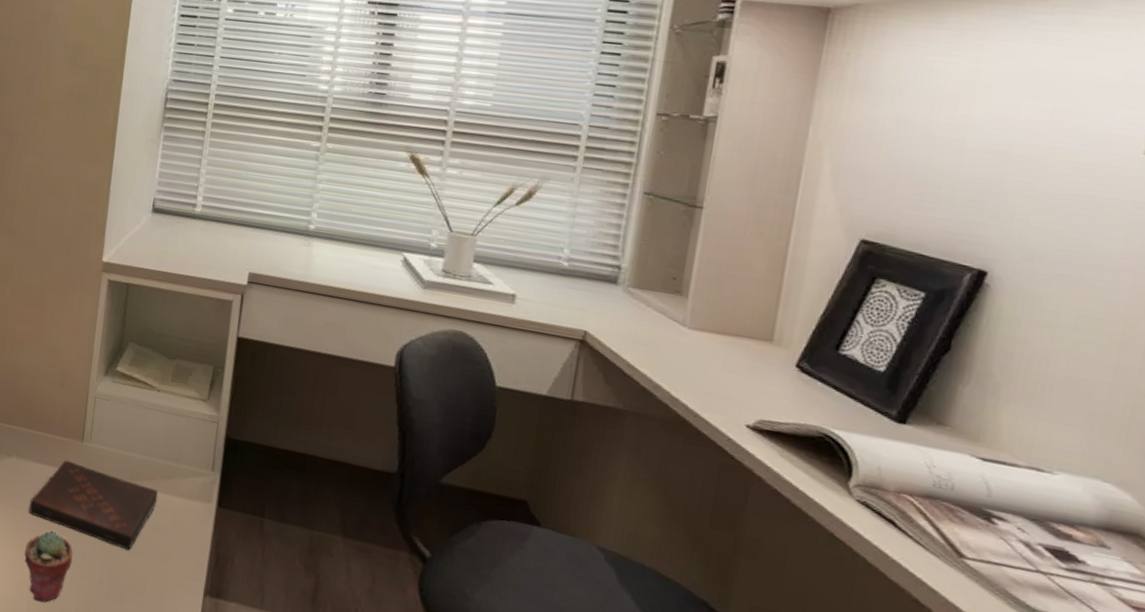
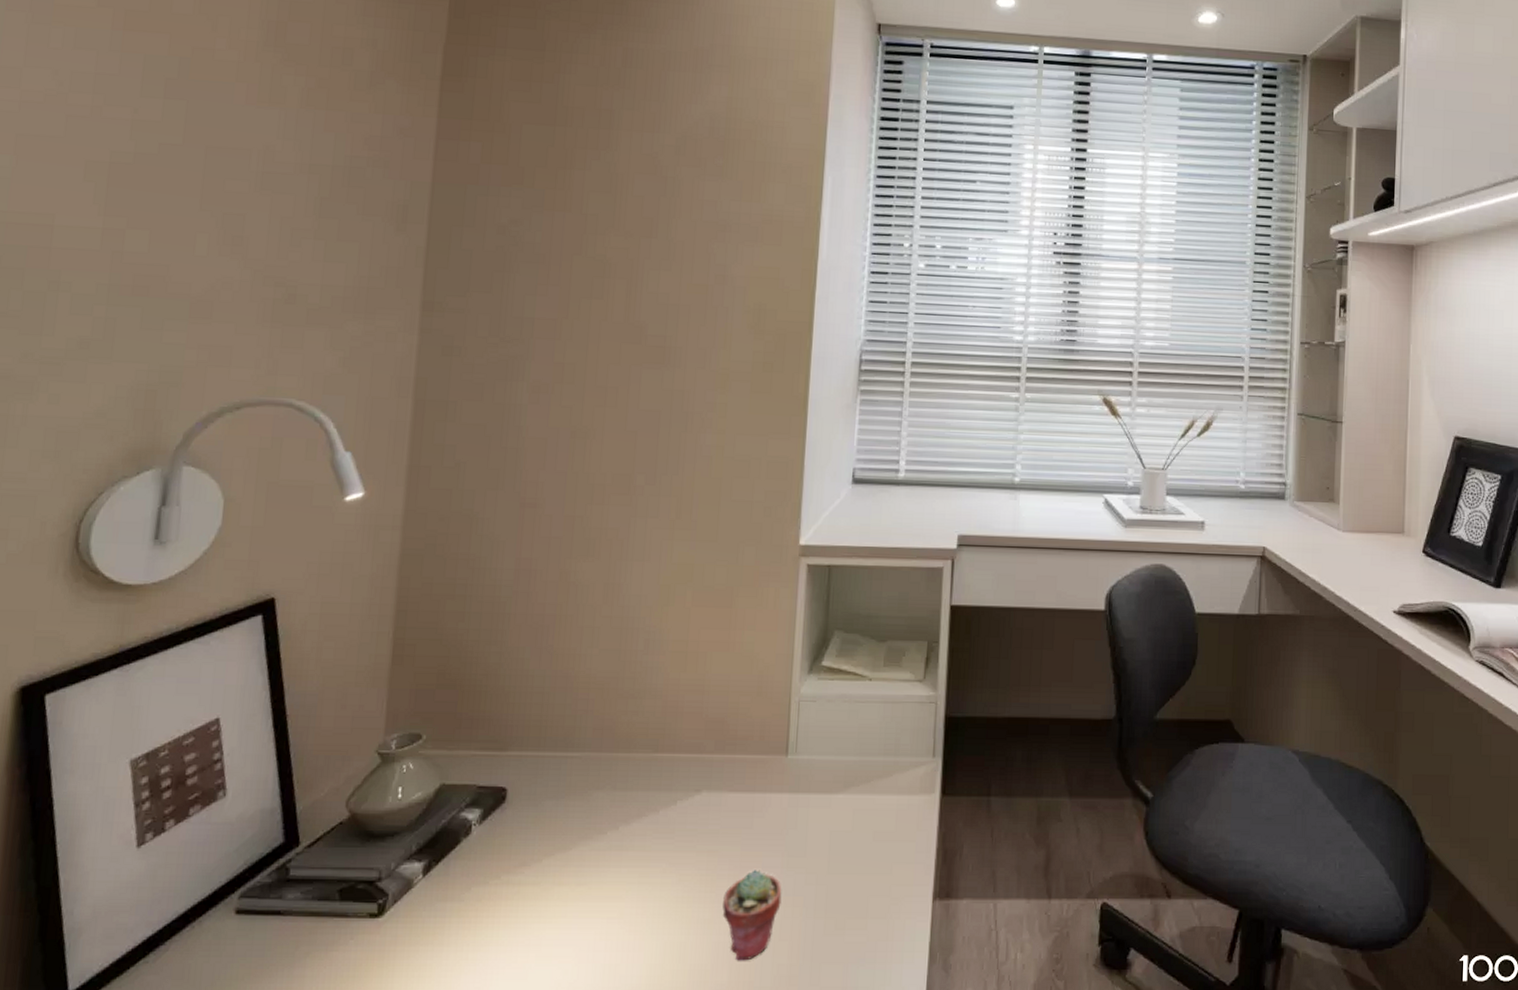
book: present [29,459,158,551] -> none [725,781,877,871]

